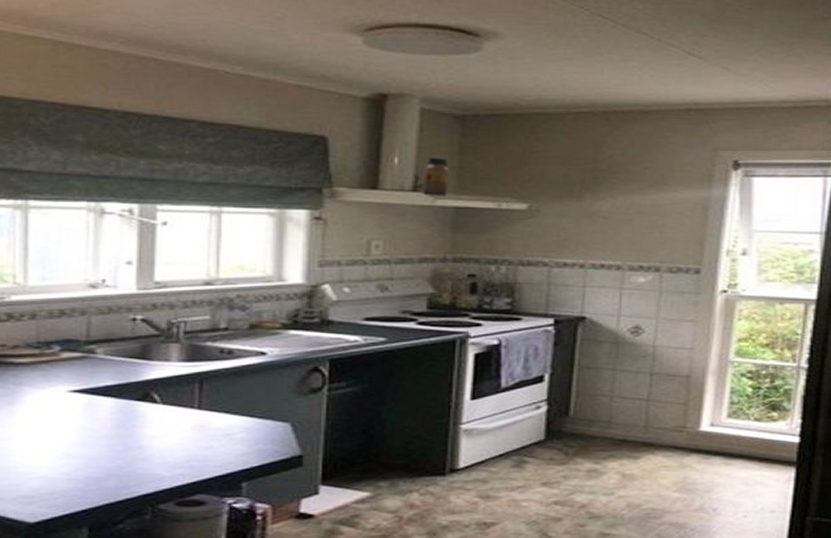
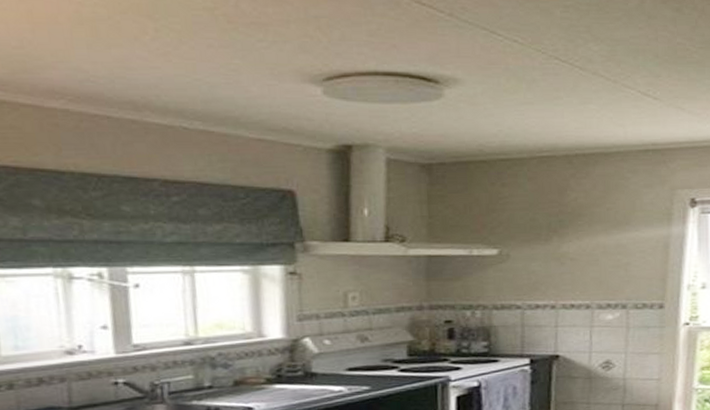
jar: present [423,157,450,197] -> none [394,207,420,246]

